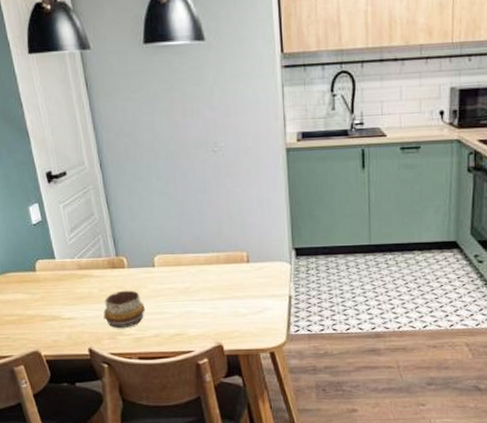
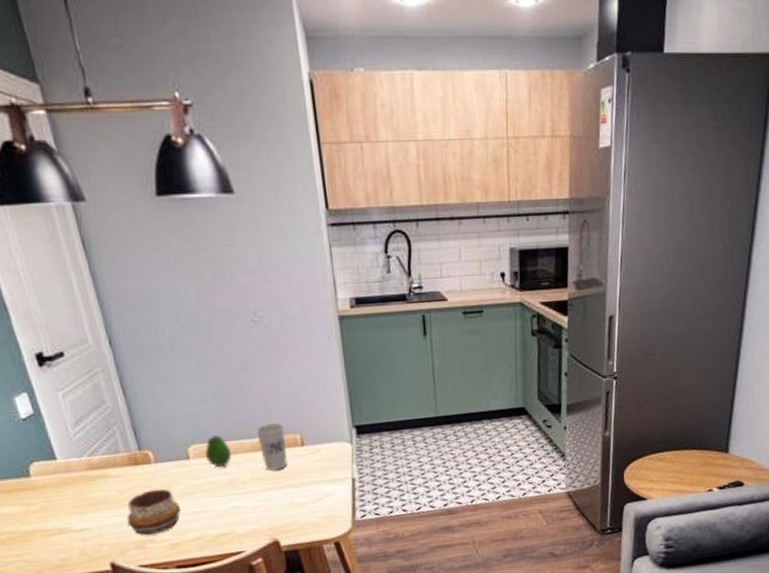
fruit: none [168,248,188,276] -> present [205,435,231,468]
cup: none [210,241,235,282] -> present [256,423,289,471]

